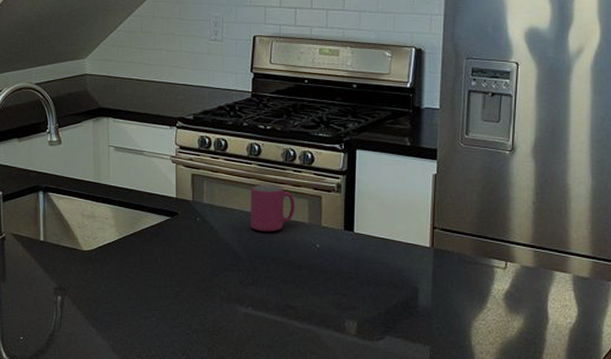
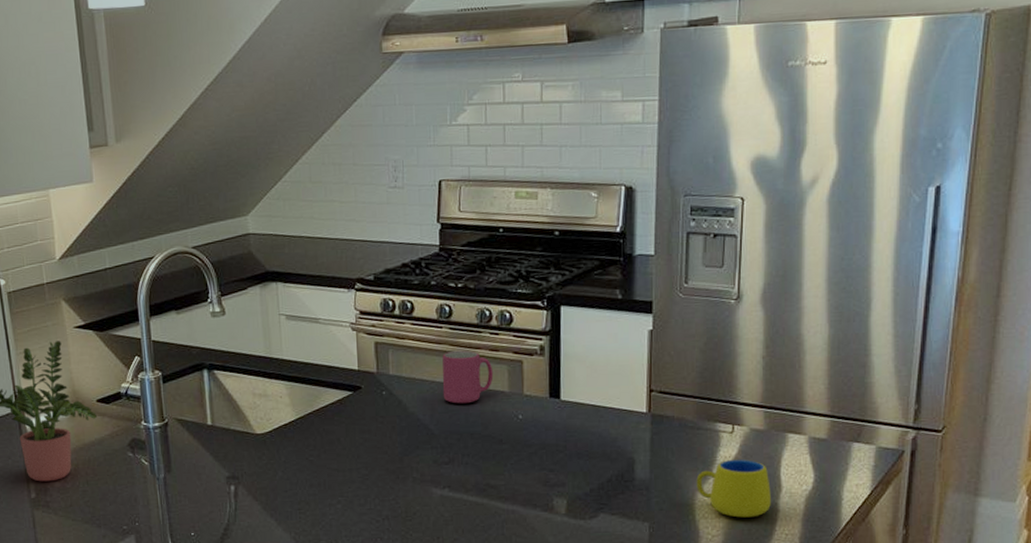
mug: none [473,292,539,346] -> present [696,459,771,518]

